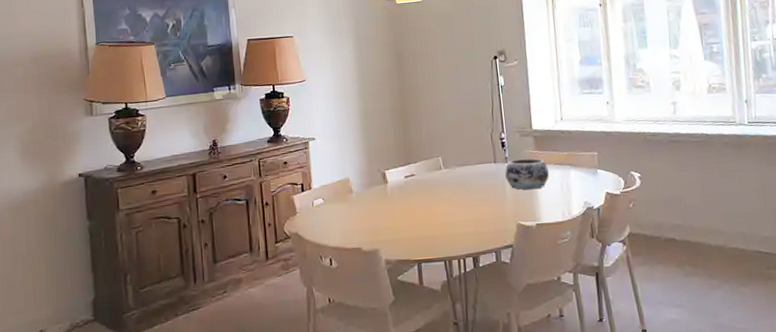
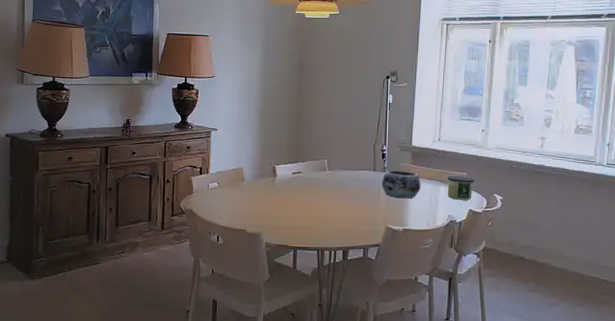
candle: none [577,156,607,184] -> present [447,175,474,200]

